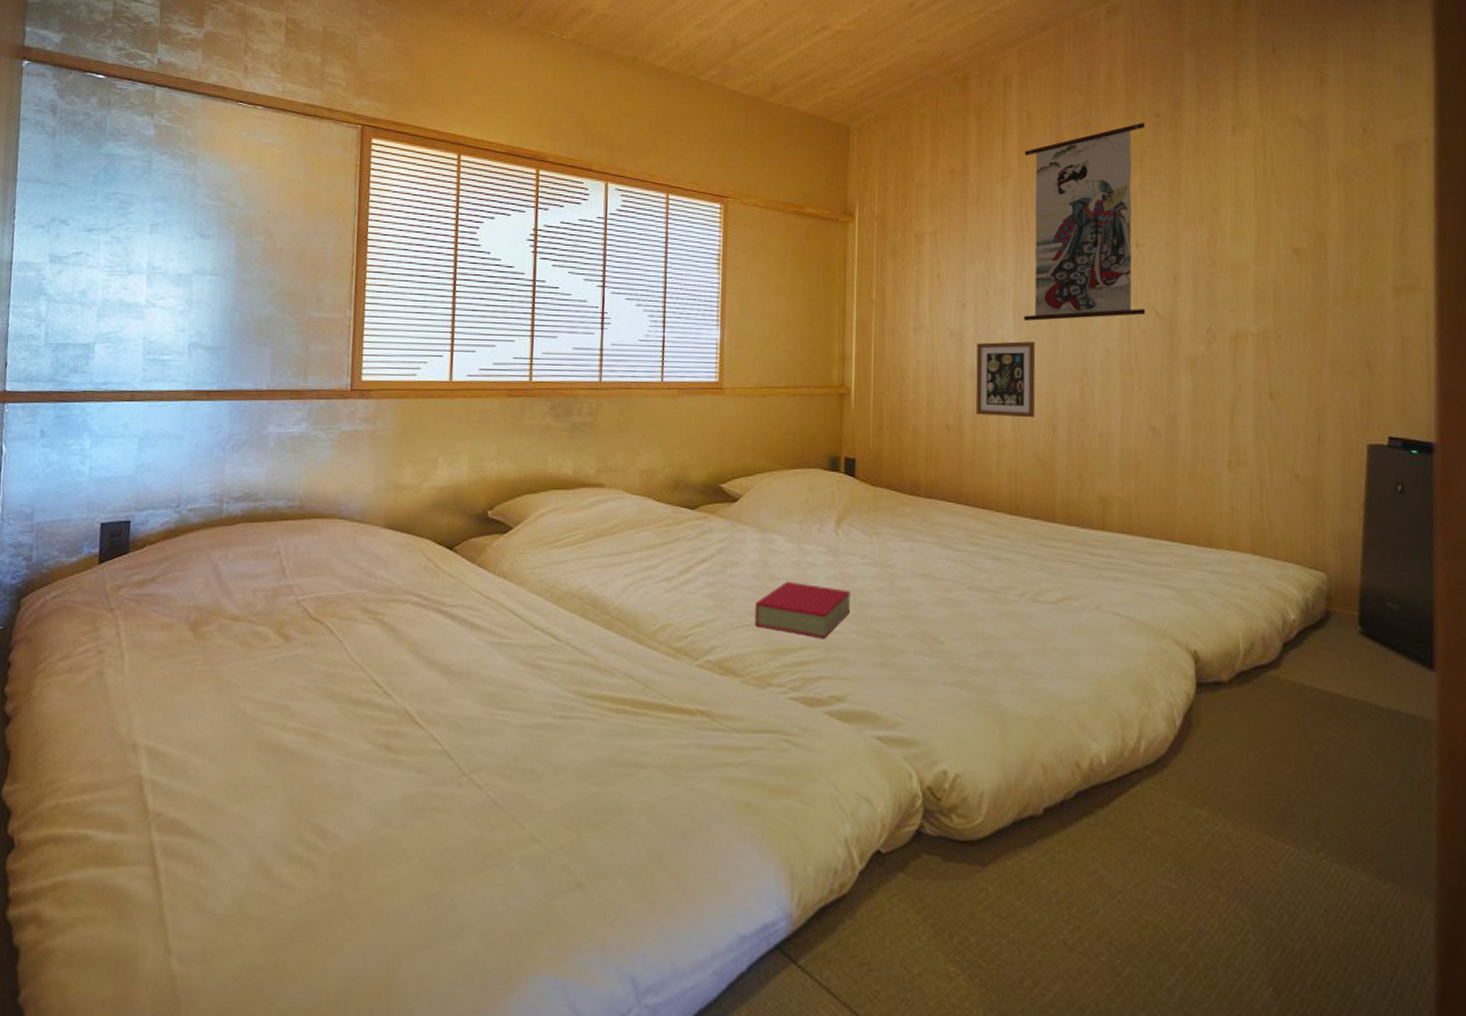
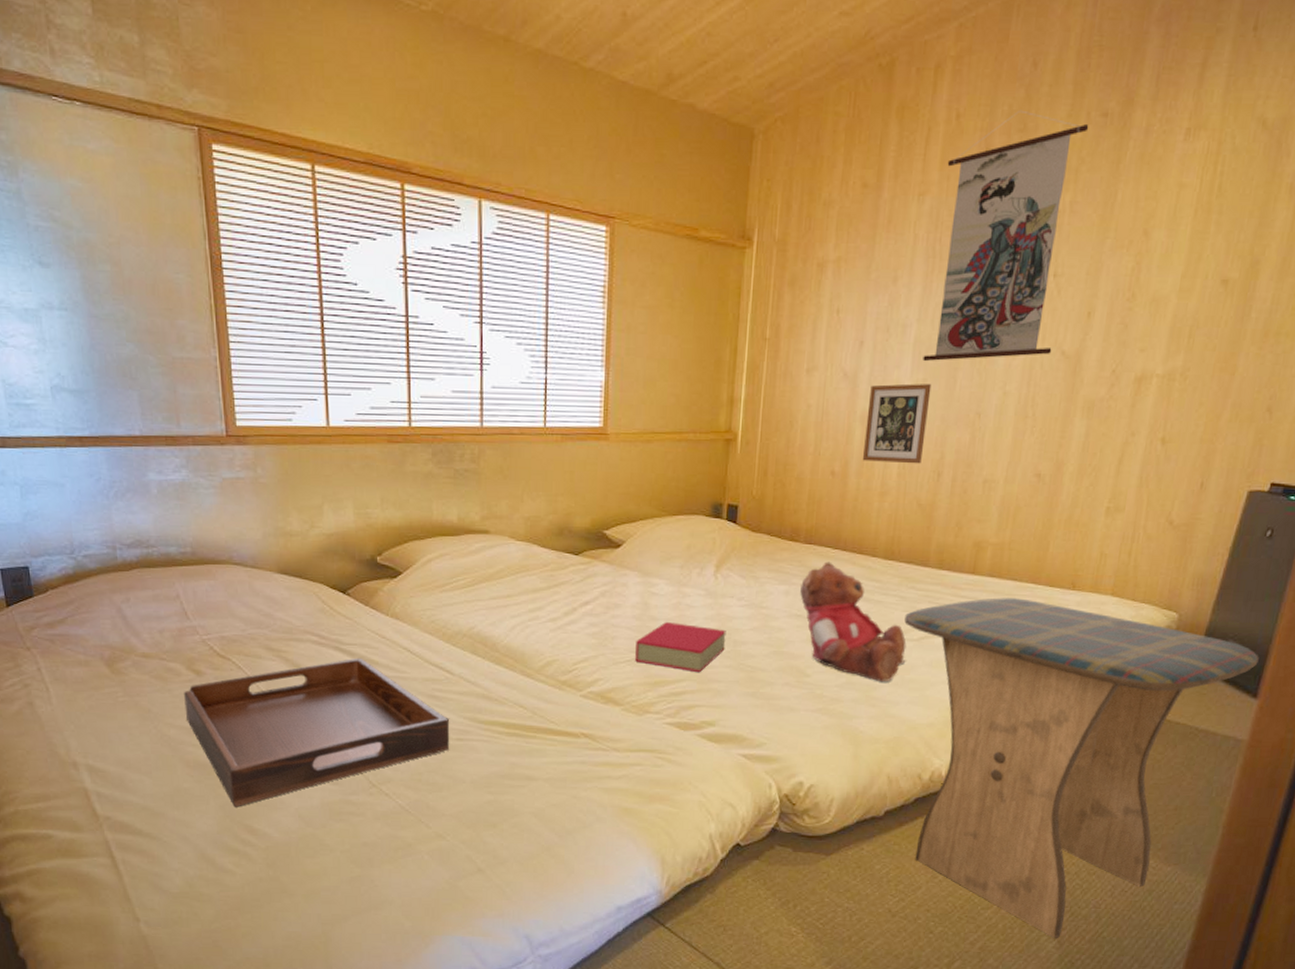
serving tray: none [266,621,553,801] -> present [184,657,450,807]
teddy bear: none [925,517,1045,651] -> present [800,561,907,683]
stool: none [1038,556,1425,985] -> present [904,598,1259,939]

